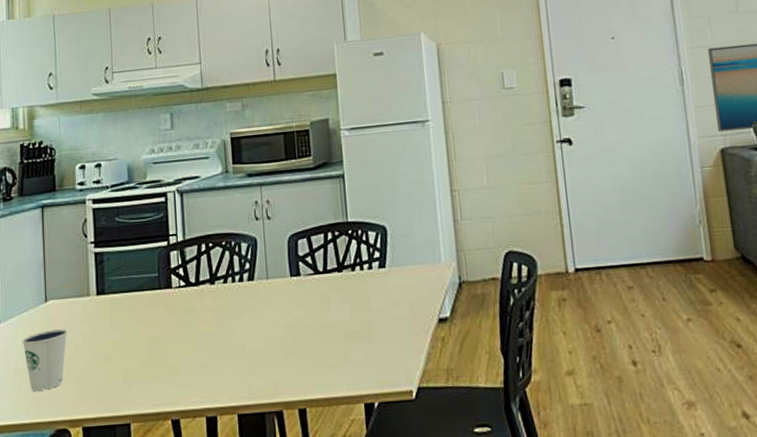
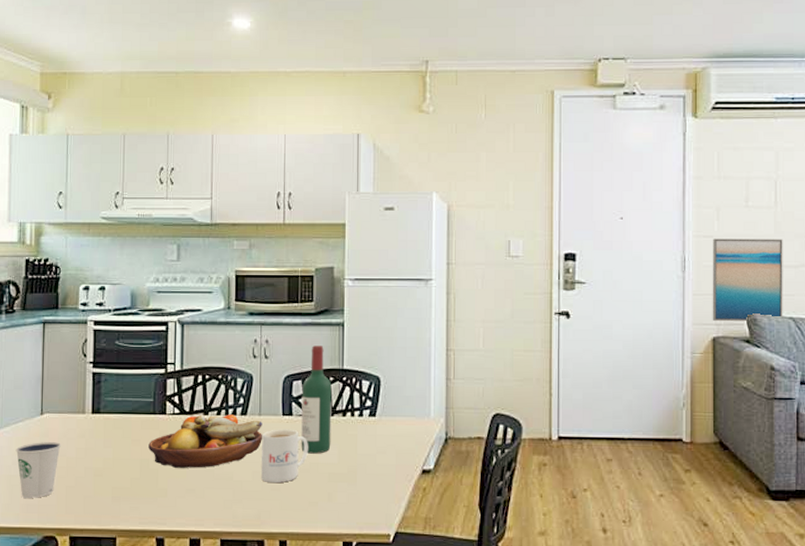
fruit bowl: none [156,281,272,343] -> present [148,414,262,468]
mug: none [271,290,320,349] -> present [261,429,308,483]
wine bottle: none [307,200,343,314] -> present [301,346,332,454]

